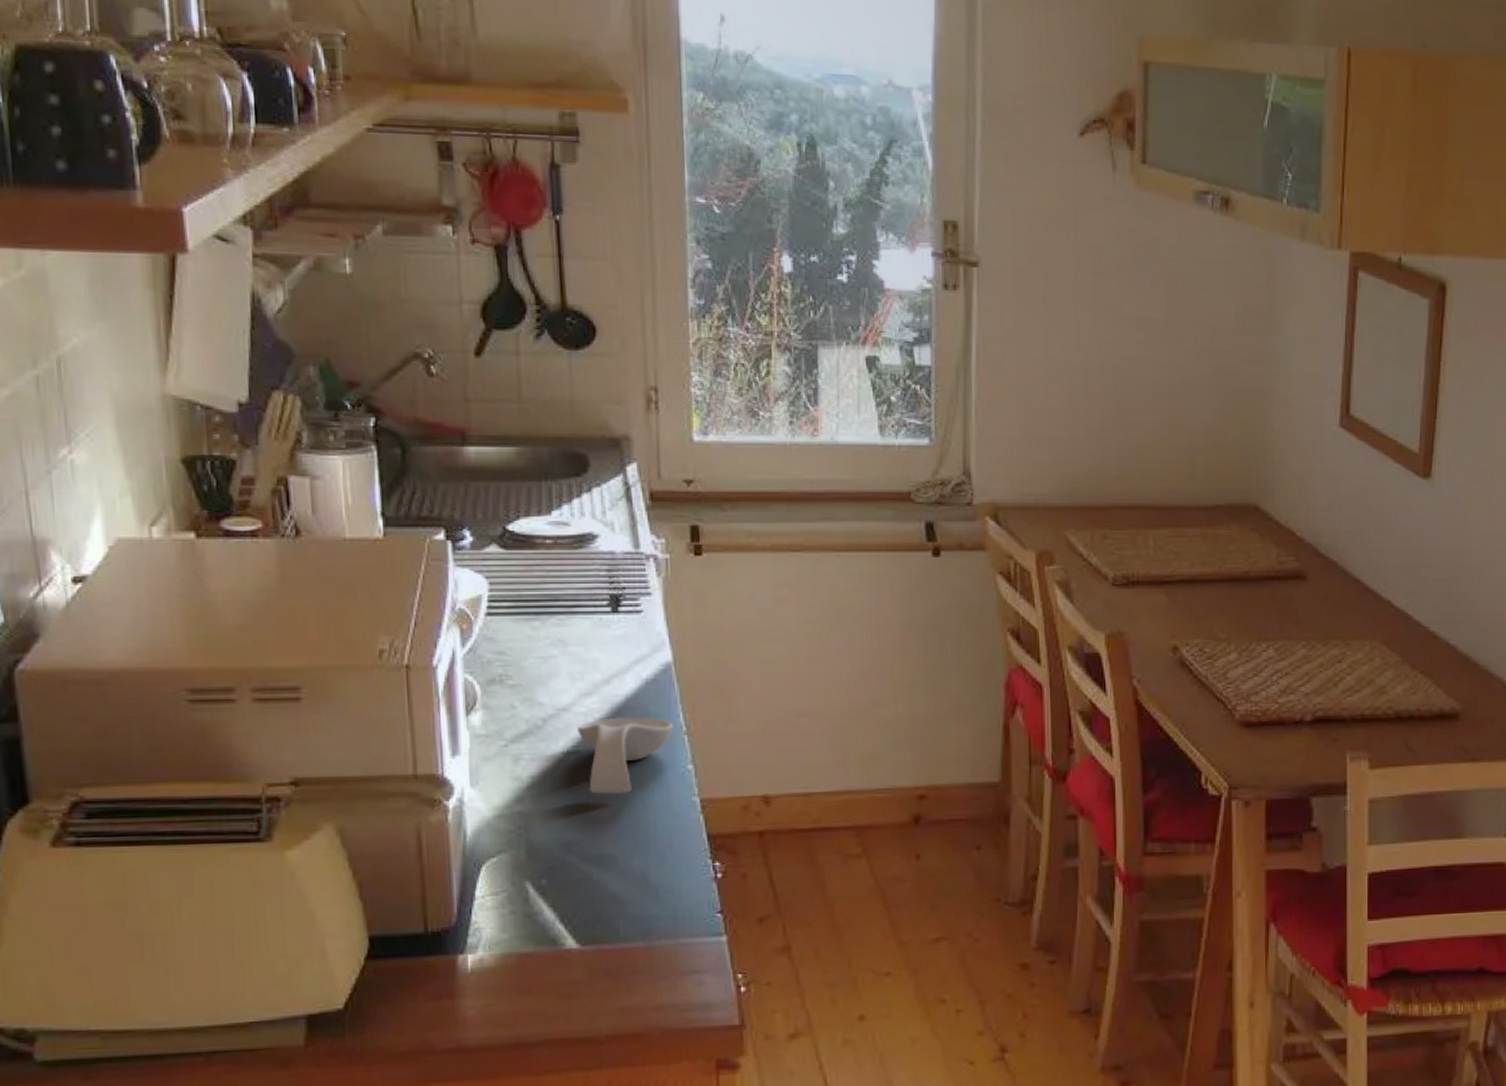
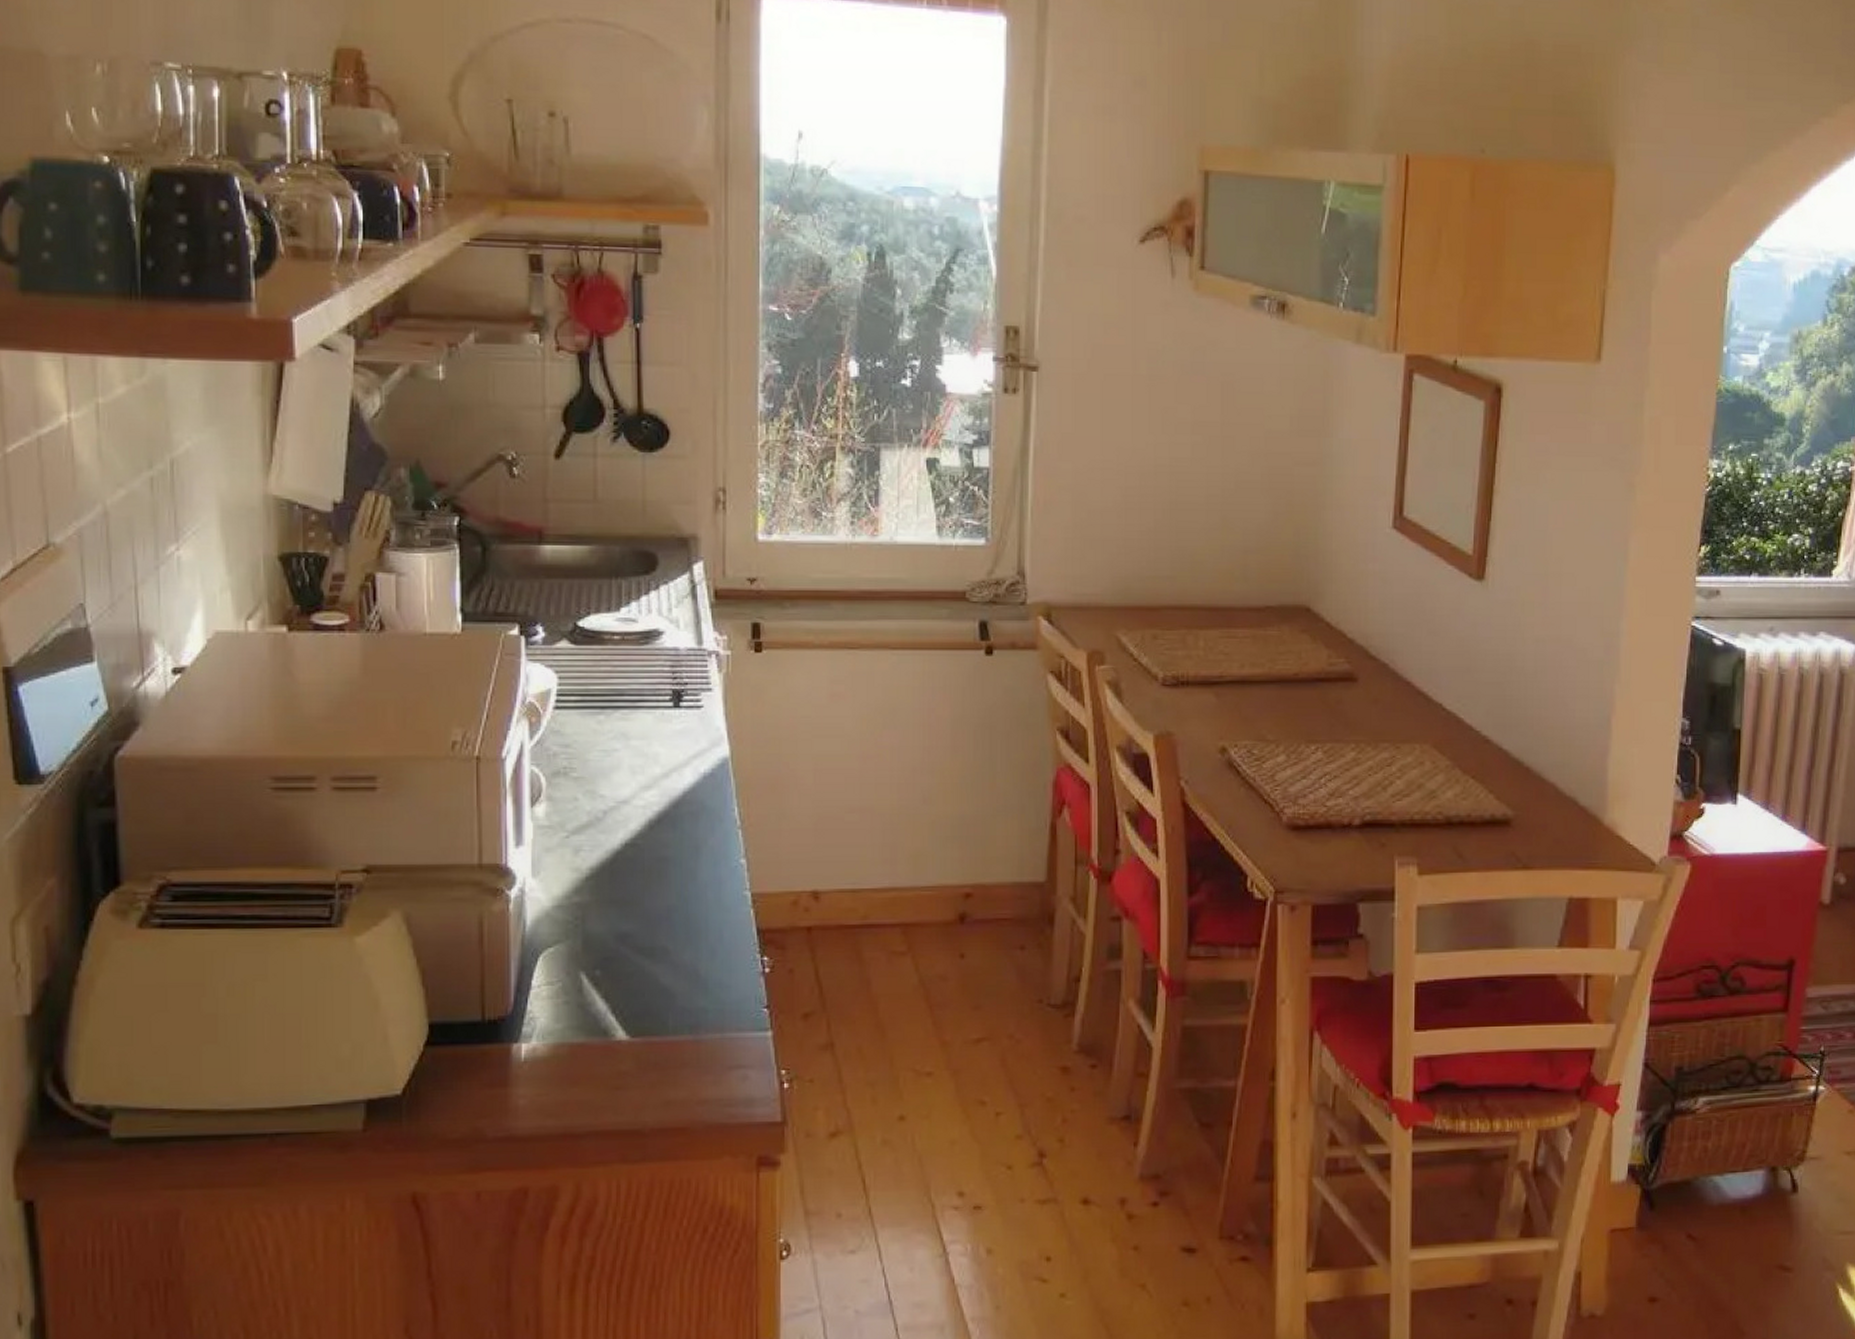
spoon rest: present [577,717,674,794] -> none [636,810,729,887]

